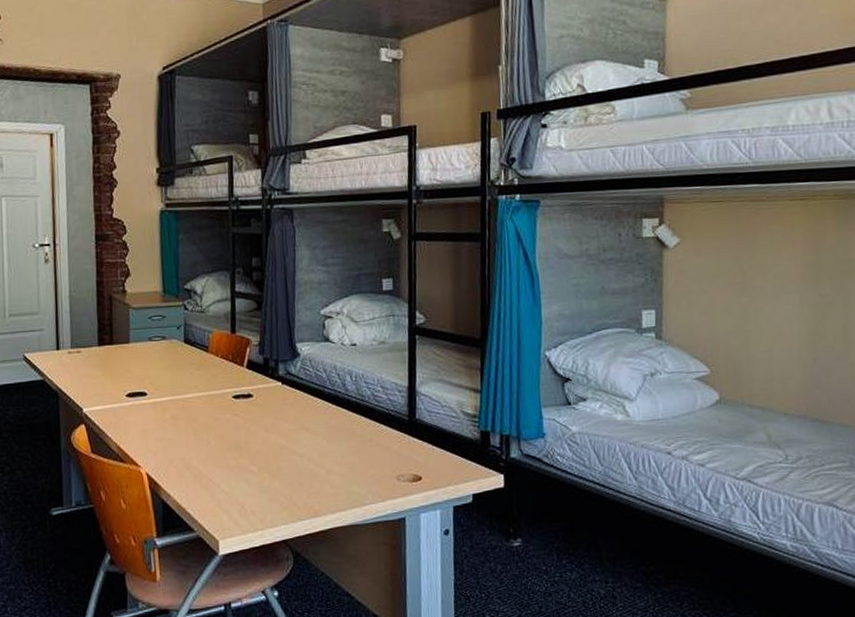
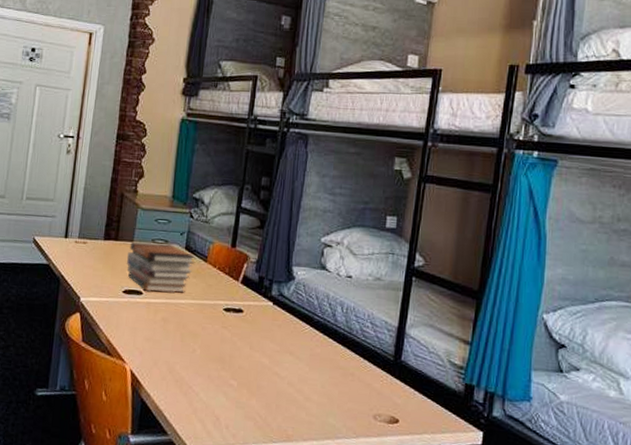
book stack: none [125,340,196,391] -> present [127,242,195,293]

